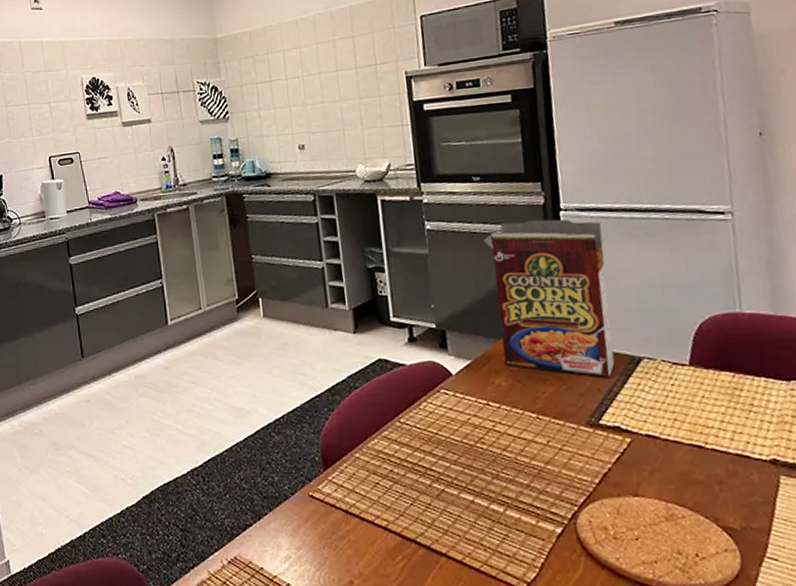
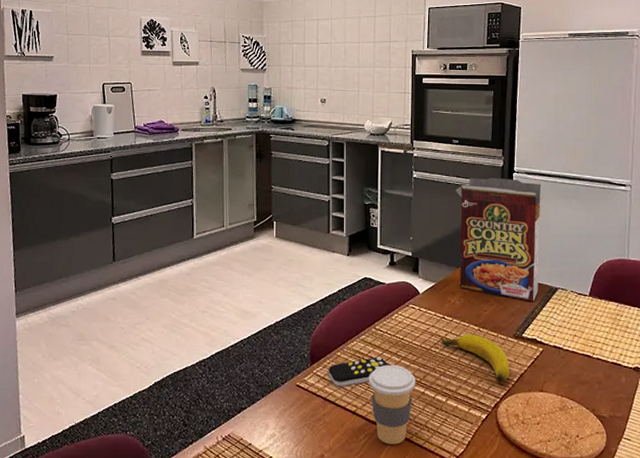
remote control: none [346,457,422,497] -> present [327,357,388,387]
coffee cup: none [398,466,461,568] -> present [368,364,415,445]
banana: none [487,424,589,484] -> present [441,334,510,381]

